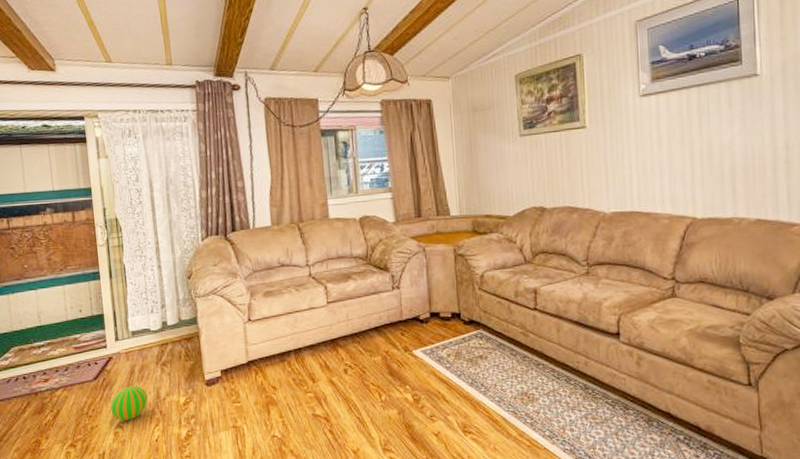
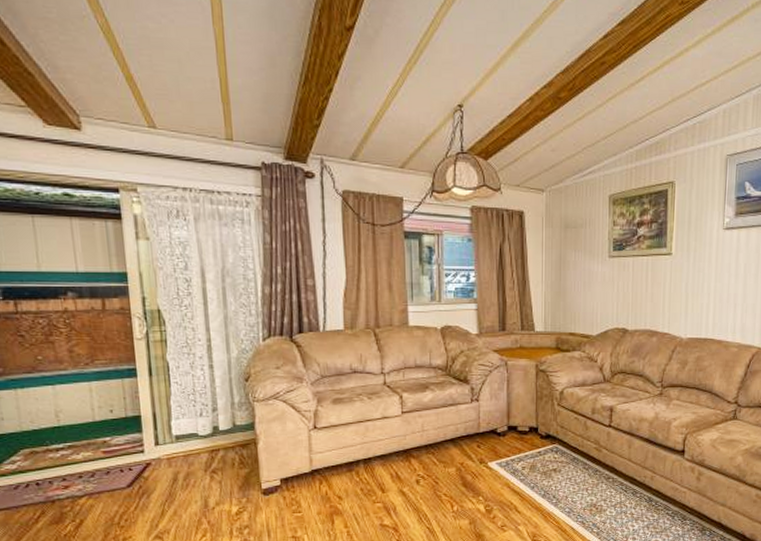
toy ball: present [110,385,149,421] -> none [147,494,195,532]

